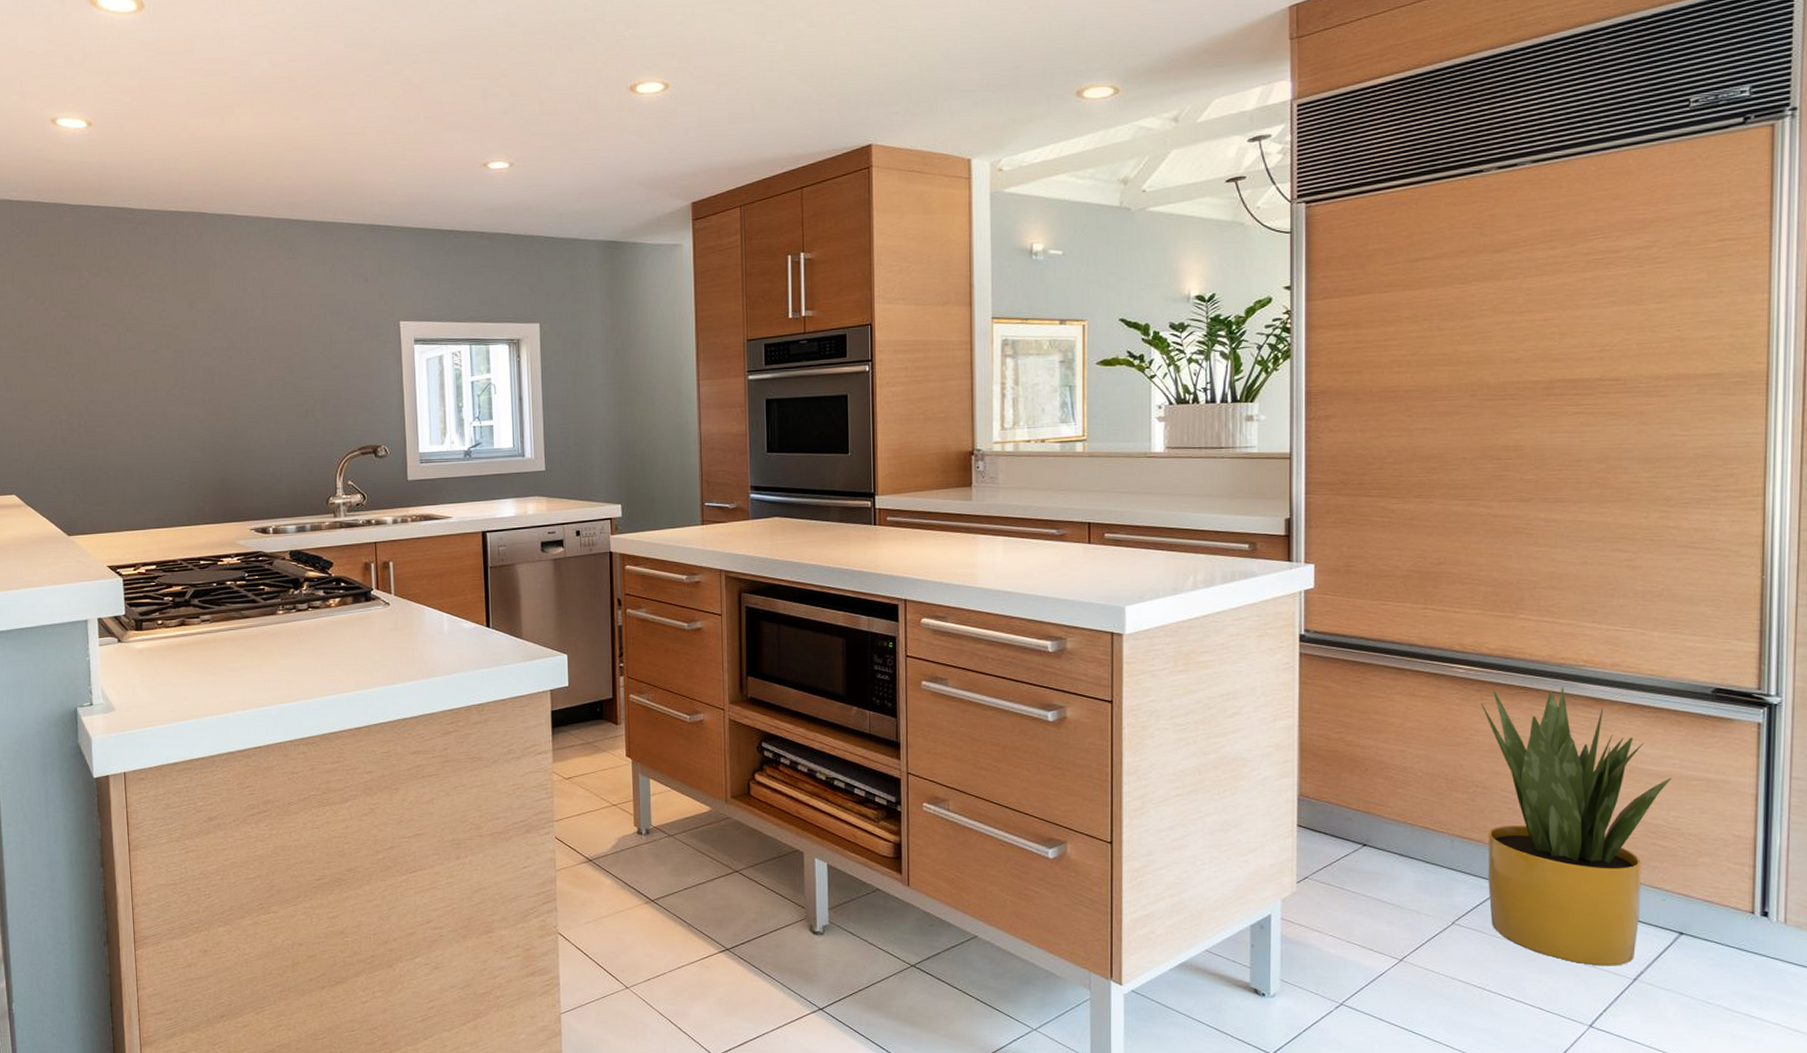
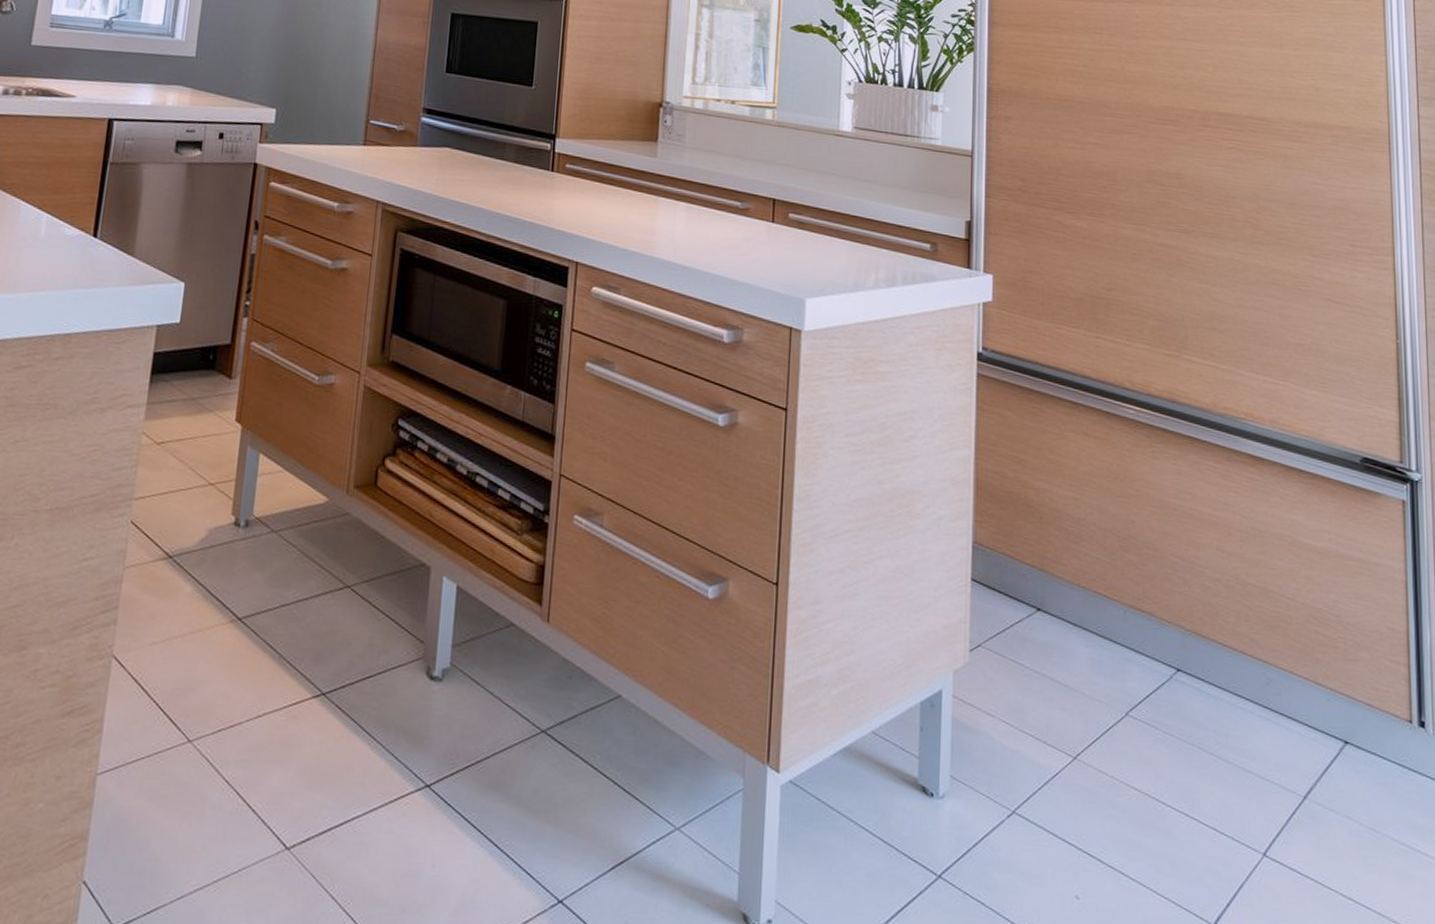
planter: present [1481,687,1672,966] -> none [1151,437,1329,779]

